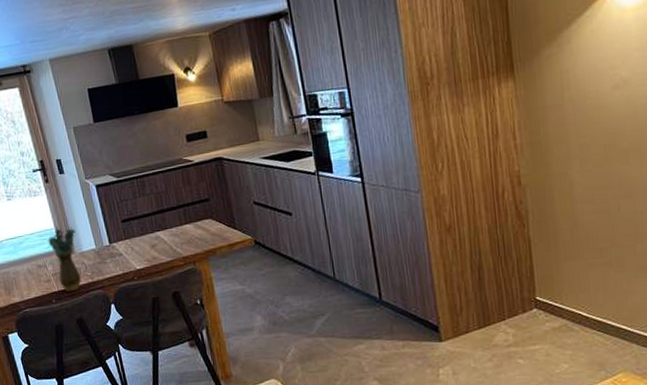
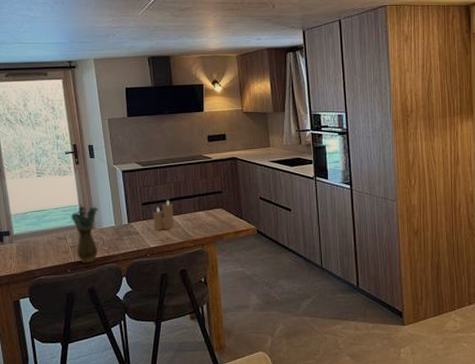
candle: none [135,214,161,250] -> present [153,200,175,230]

